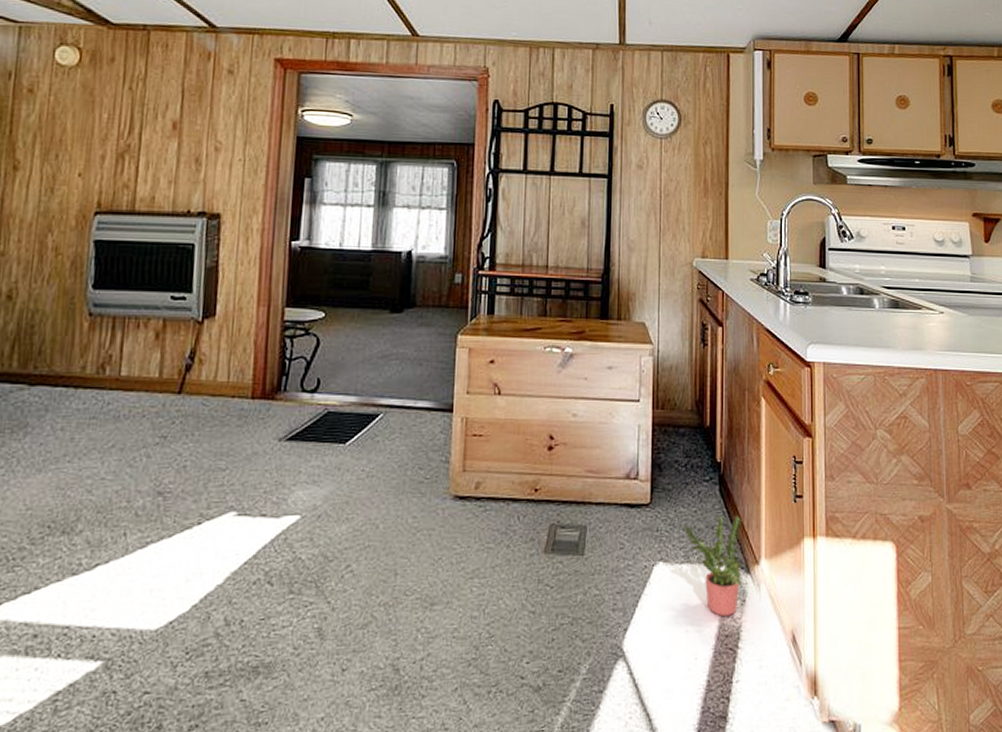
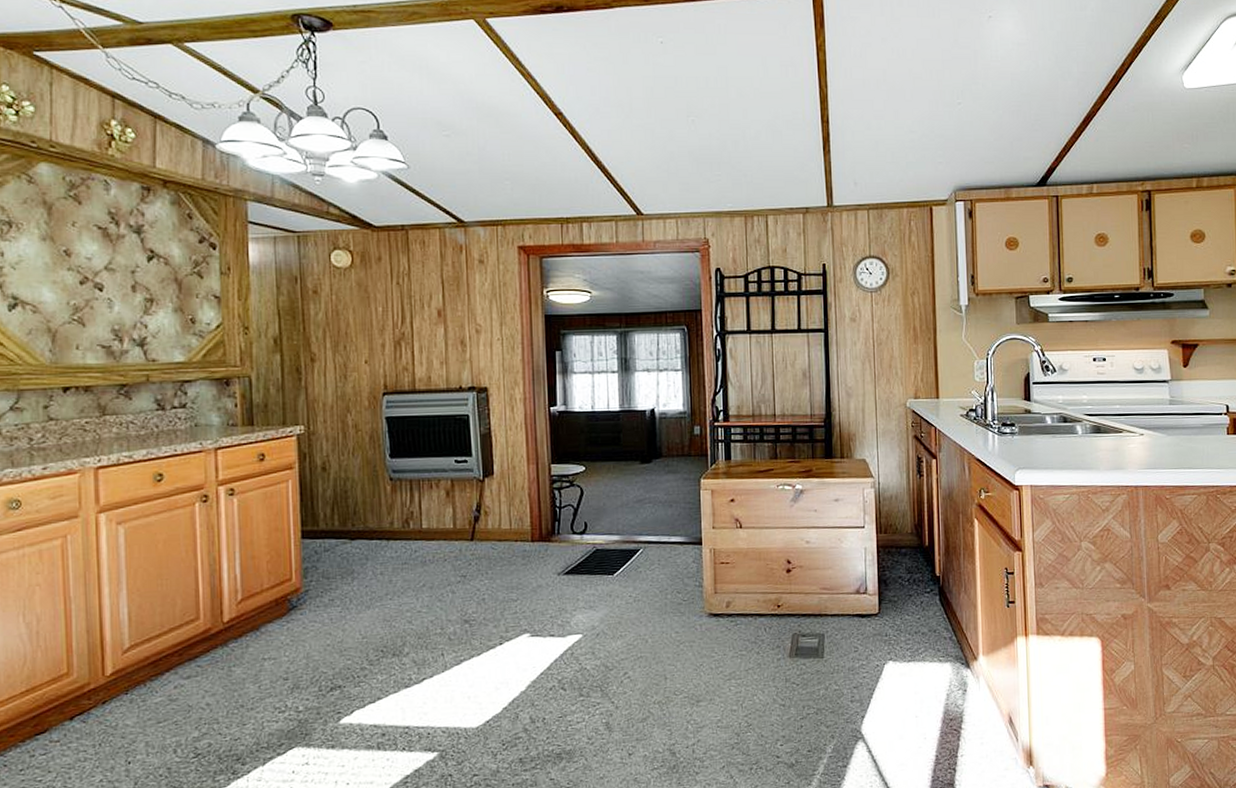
potted plant: present [684,515,743,616] -> none [910,620,963,704]

